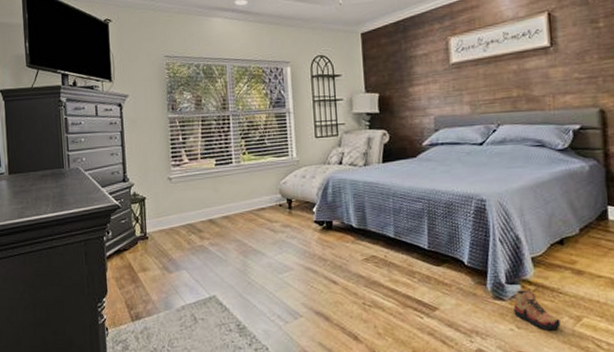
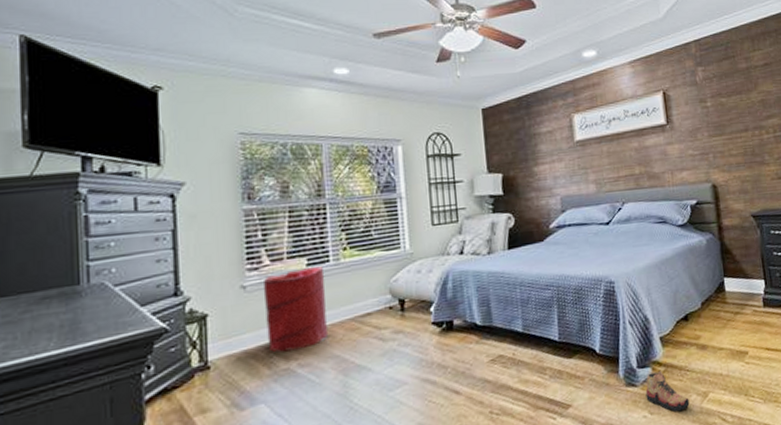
laundry hamper: none [183,167,232,232] -> present [263,266,329,353]

